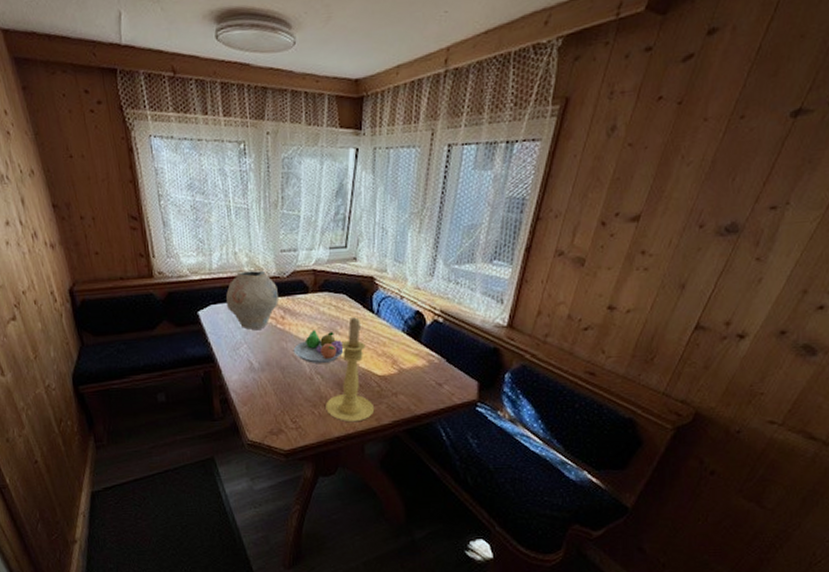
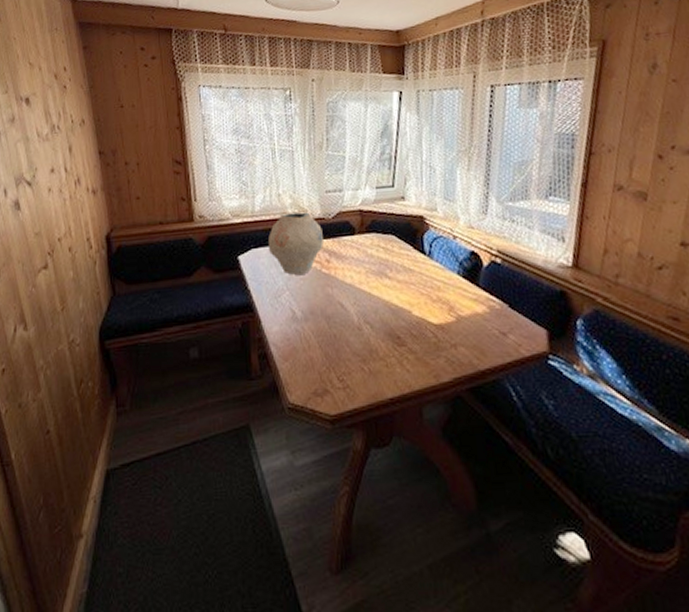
fruit bowl: present [293,330,344,363] -> none [339,274,395,311]
candle holder: present [325,317,375,422] -> none [376,259,432,380]

